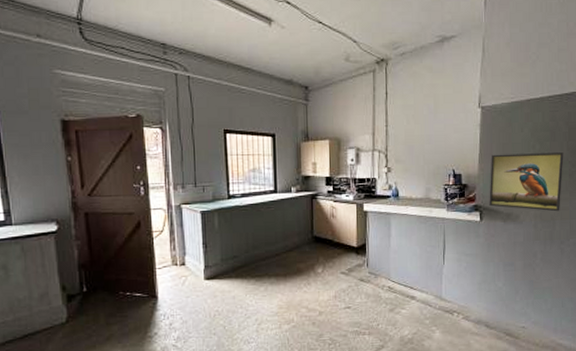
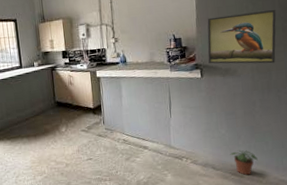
potted plant: none [506,307,535,337] -> present [230,150,258,176]

